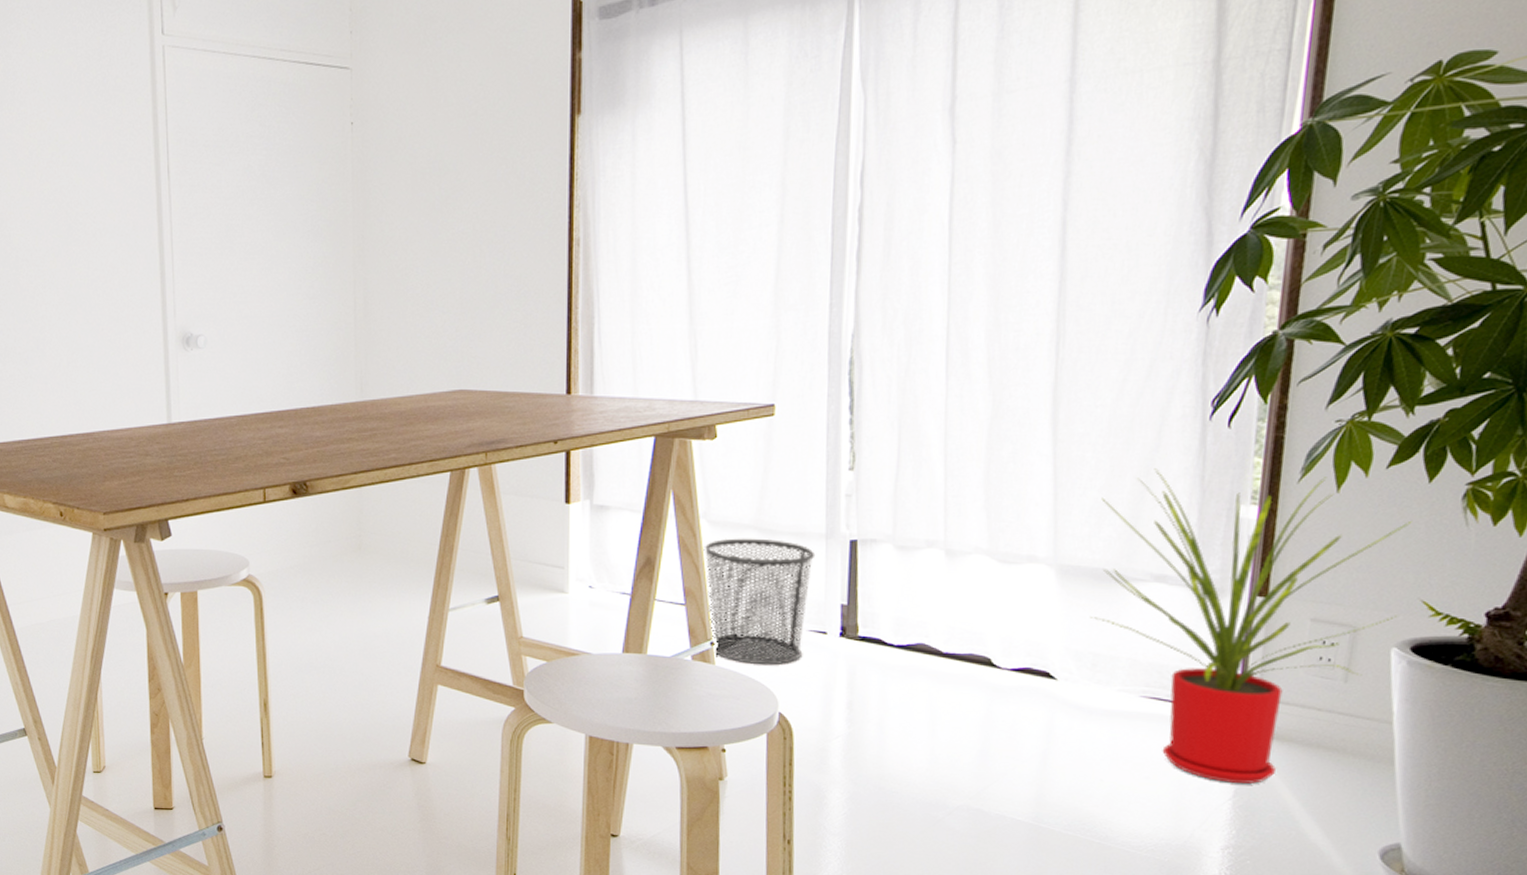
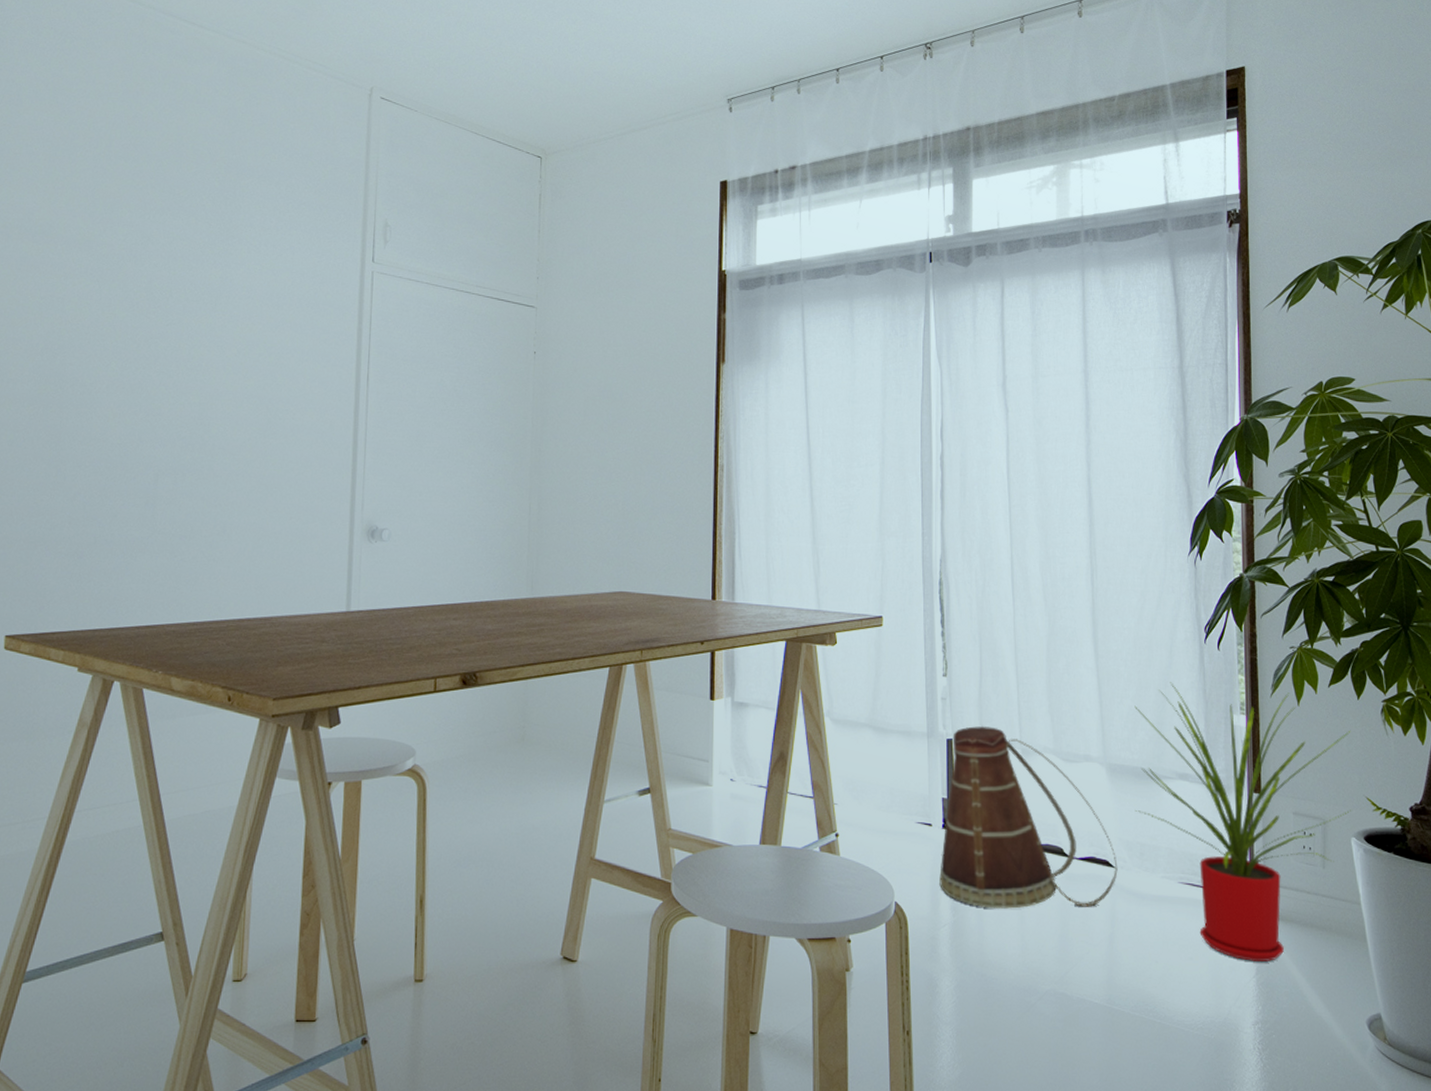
waste bin: present [703,538,816,664] -> none [828,735,920,855]
basket: none [833,524,1061,722] -> present [939,725,1118,909]

